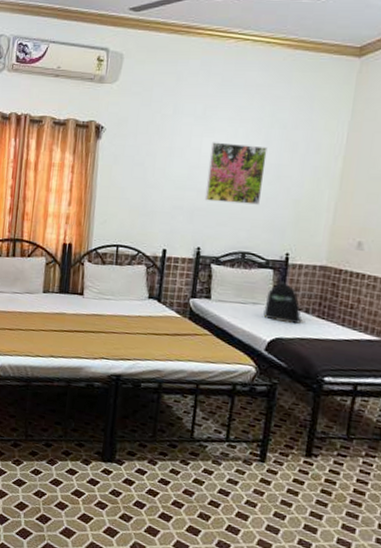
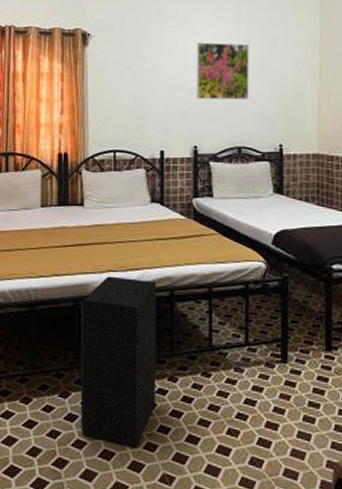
speaker: none [64,363,146,516] -> present [80,276,157,447]
backpack: present [263,280,303,325] -> none [266,172,304,215]

